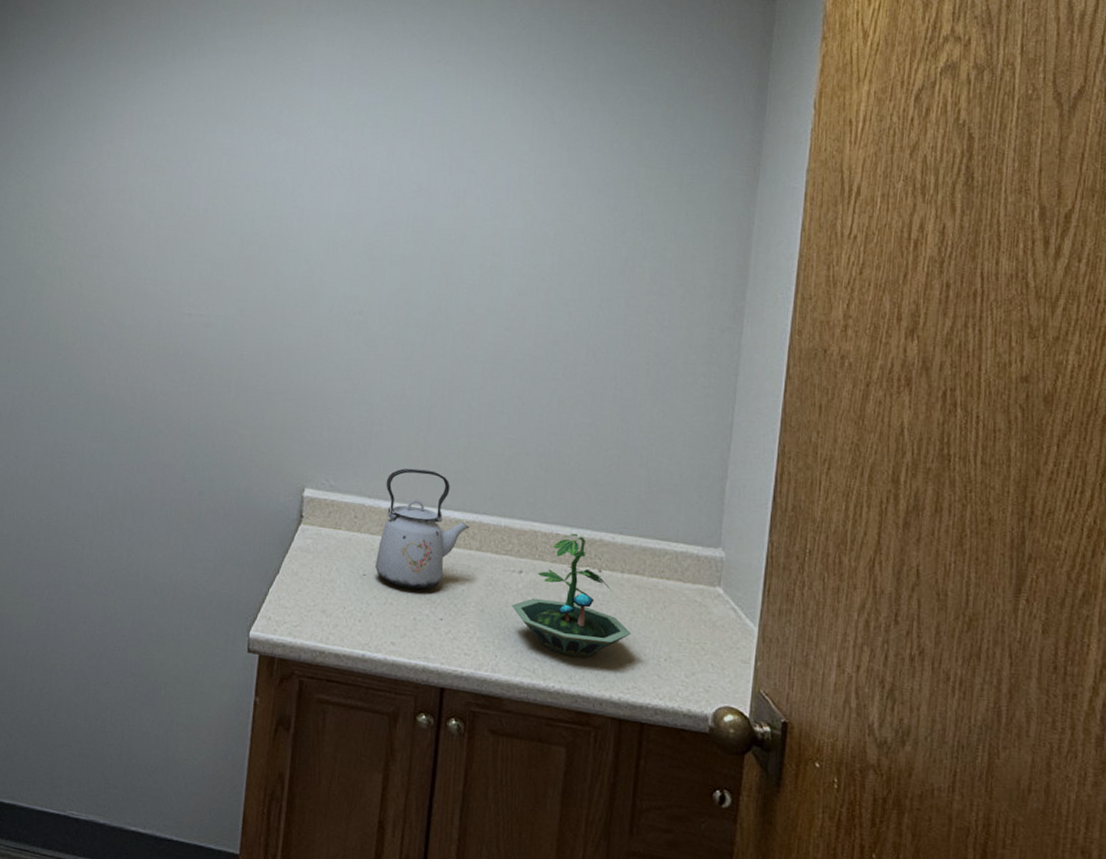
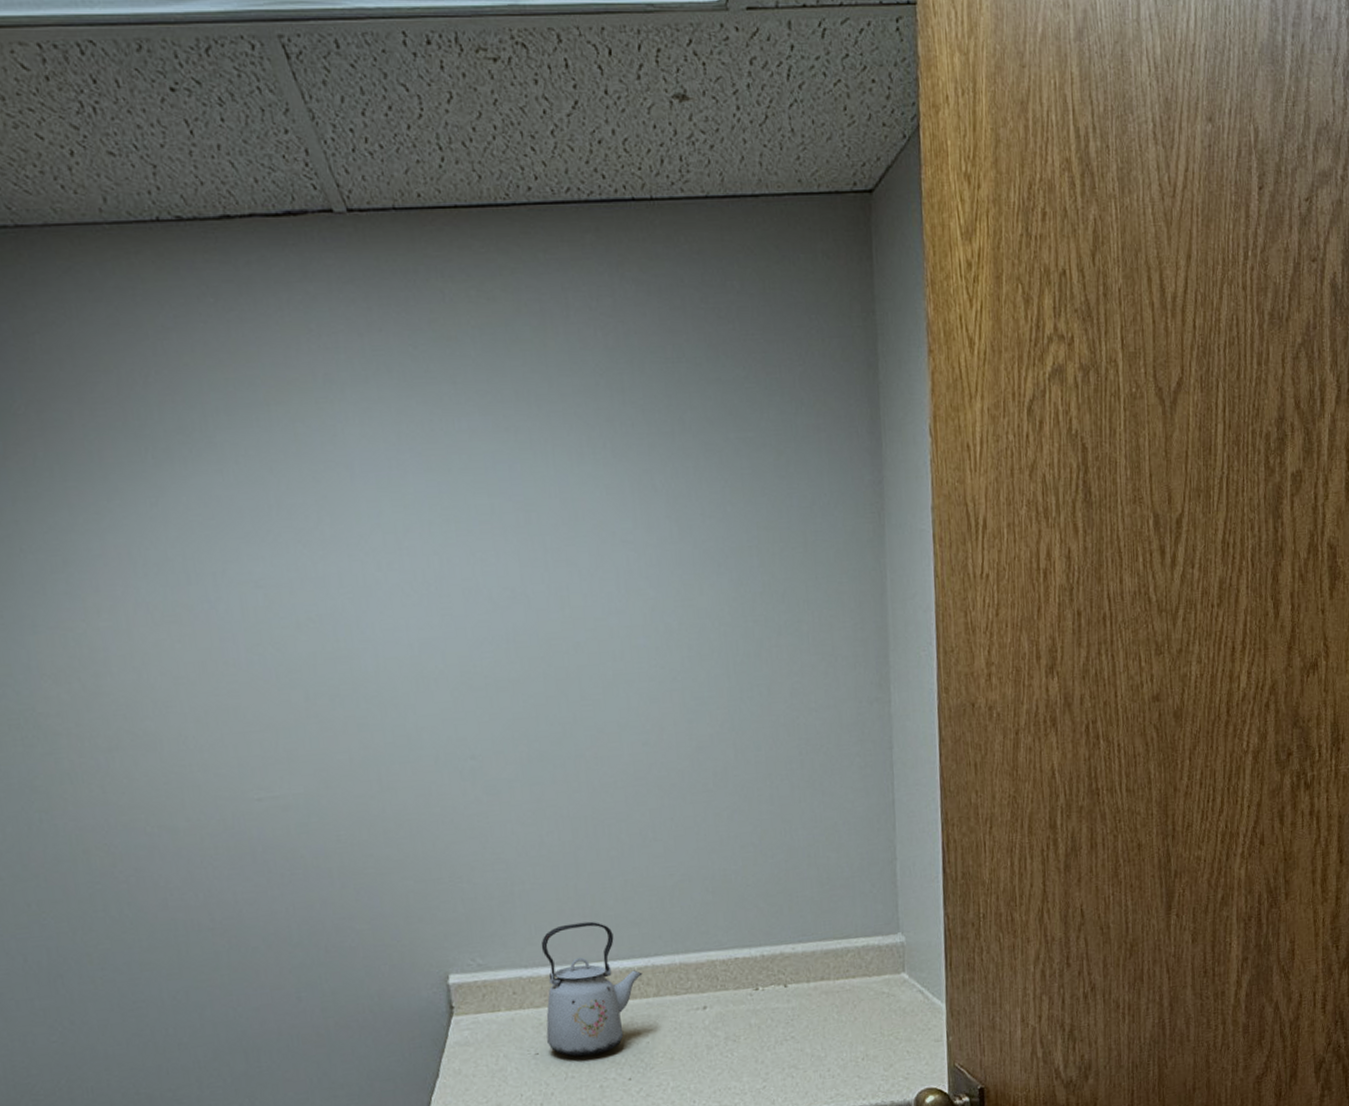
terrarium: present [512,533,631,659] -> none [701,952,826,1082]

